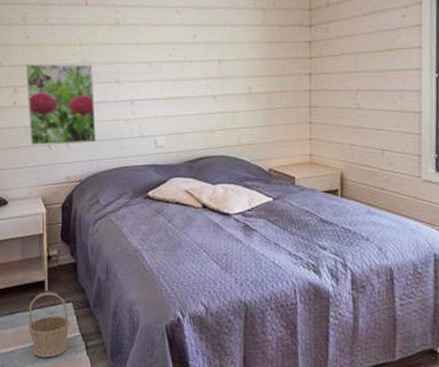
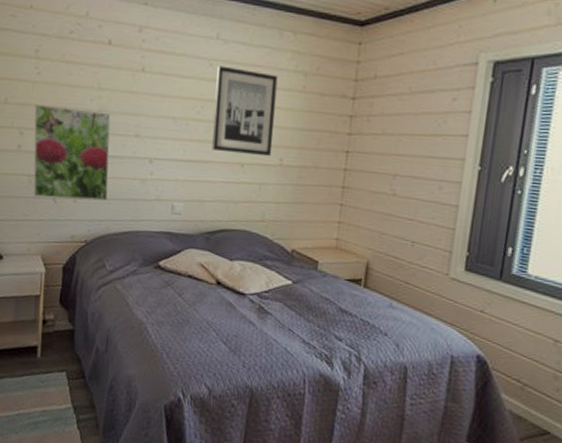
basket: present [28,292,70,358] -> none [15,358,62,428]
wall art: none [184,11,241,87] -> present [211,66,278,157]

